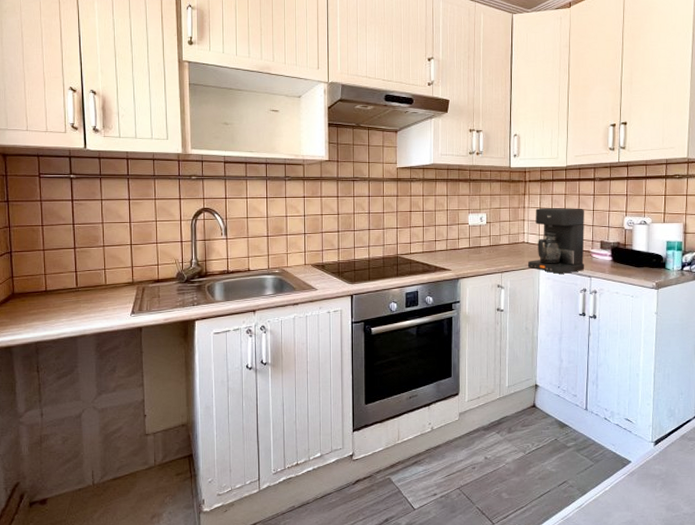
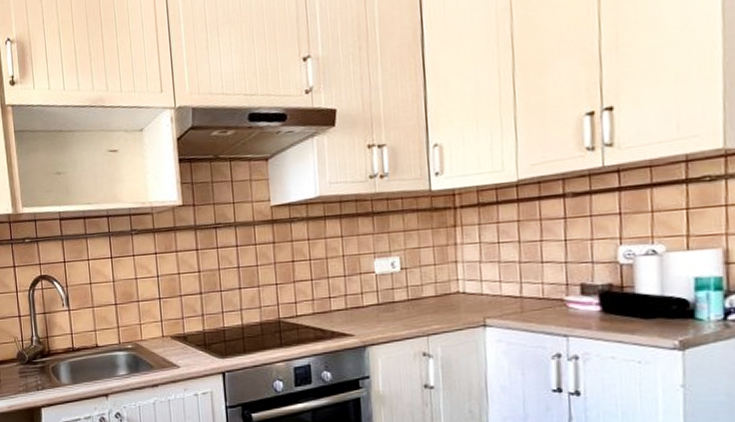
coffee maker: present [527,207,585,274] -> none [465,238,557,334]

